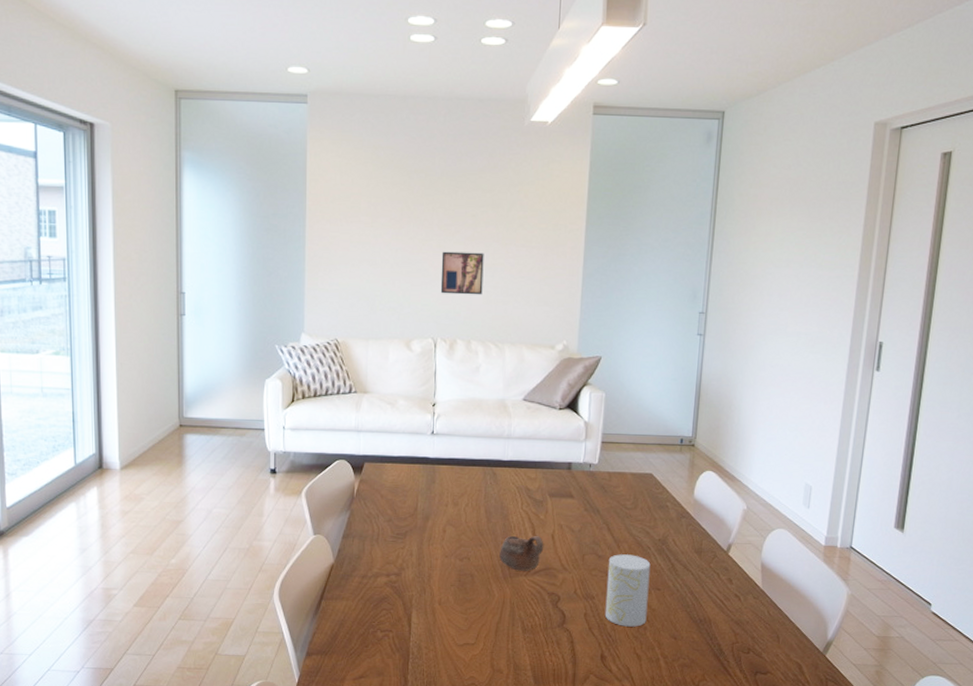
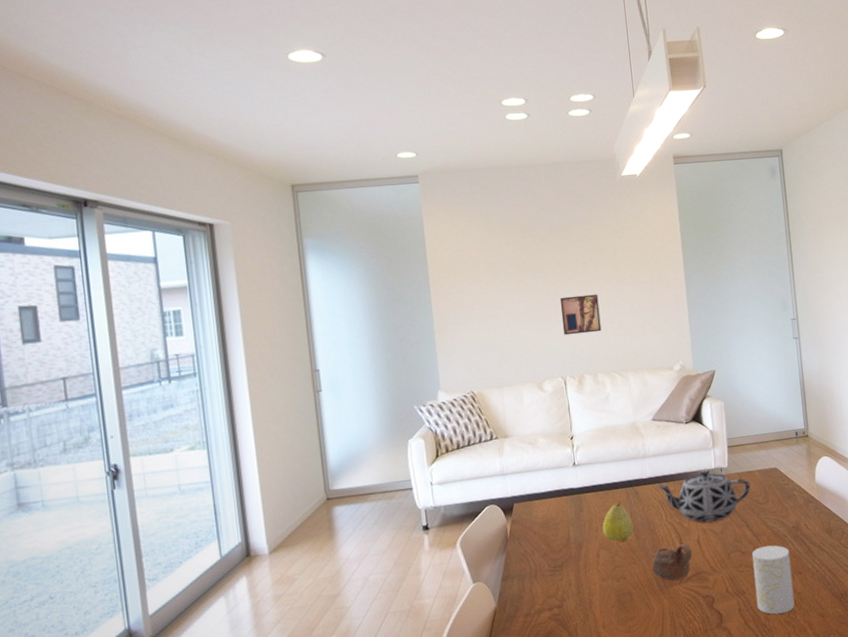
fruit: none [452,479,486,522] -> present [602,500,634,542]
teapot: none [515,461,620,519] -> present [654,468,751,523]

